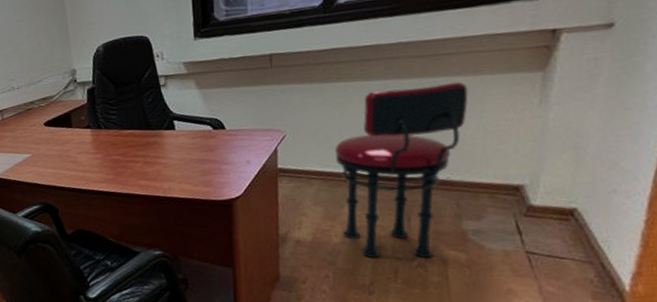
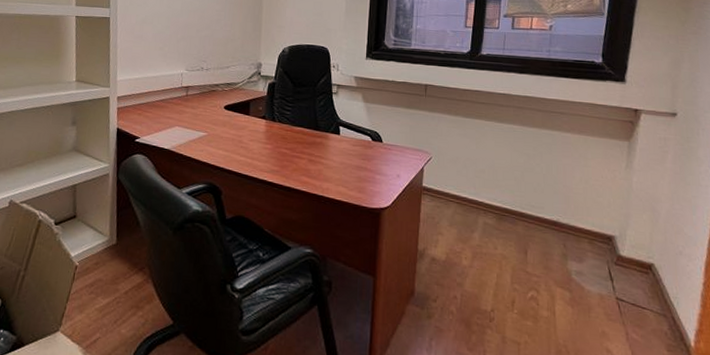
stool: present [334,81,469,259] -> none [470,132,575,293]

